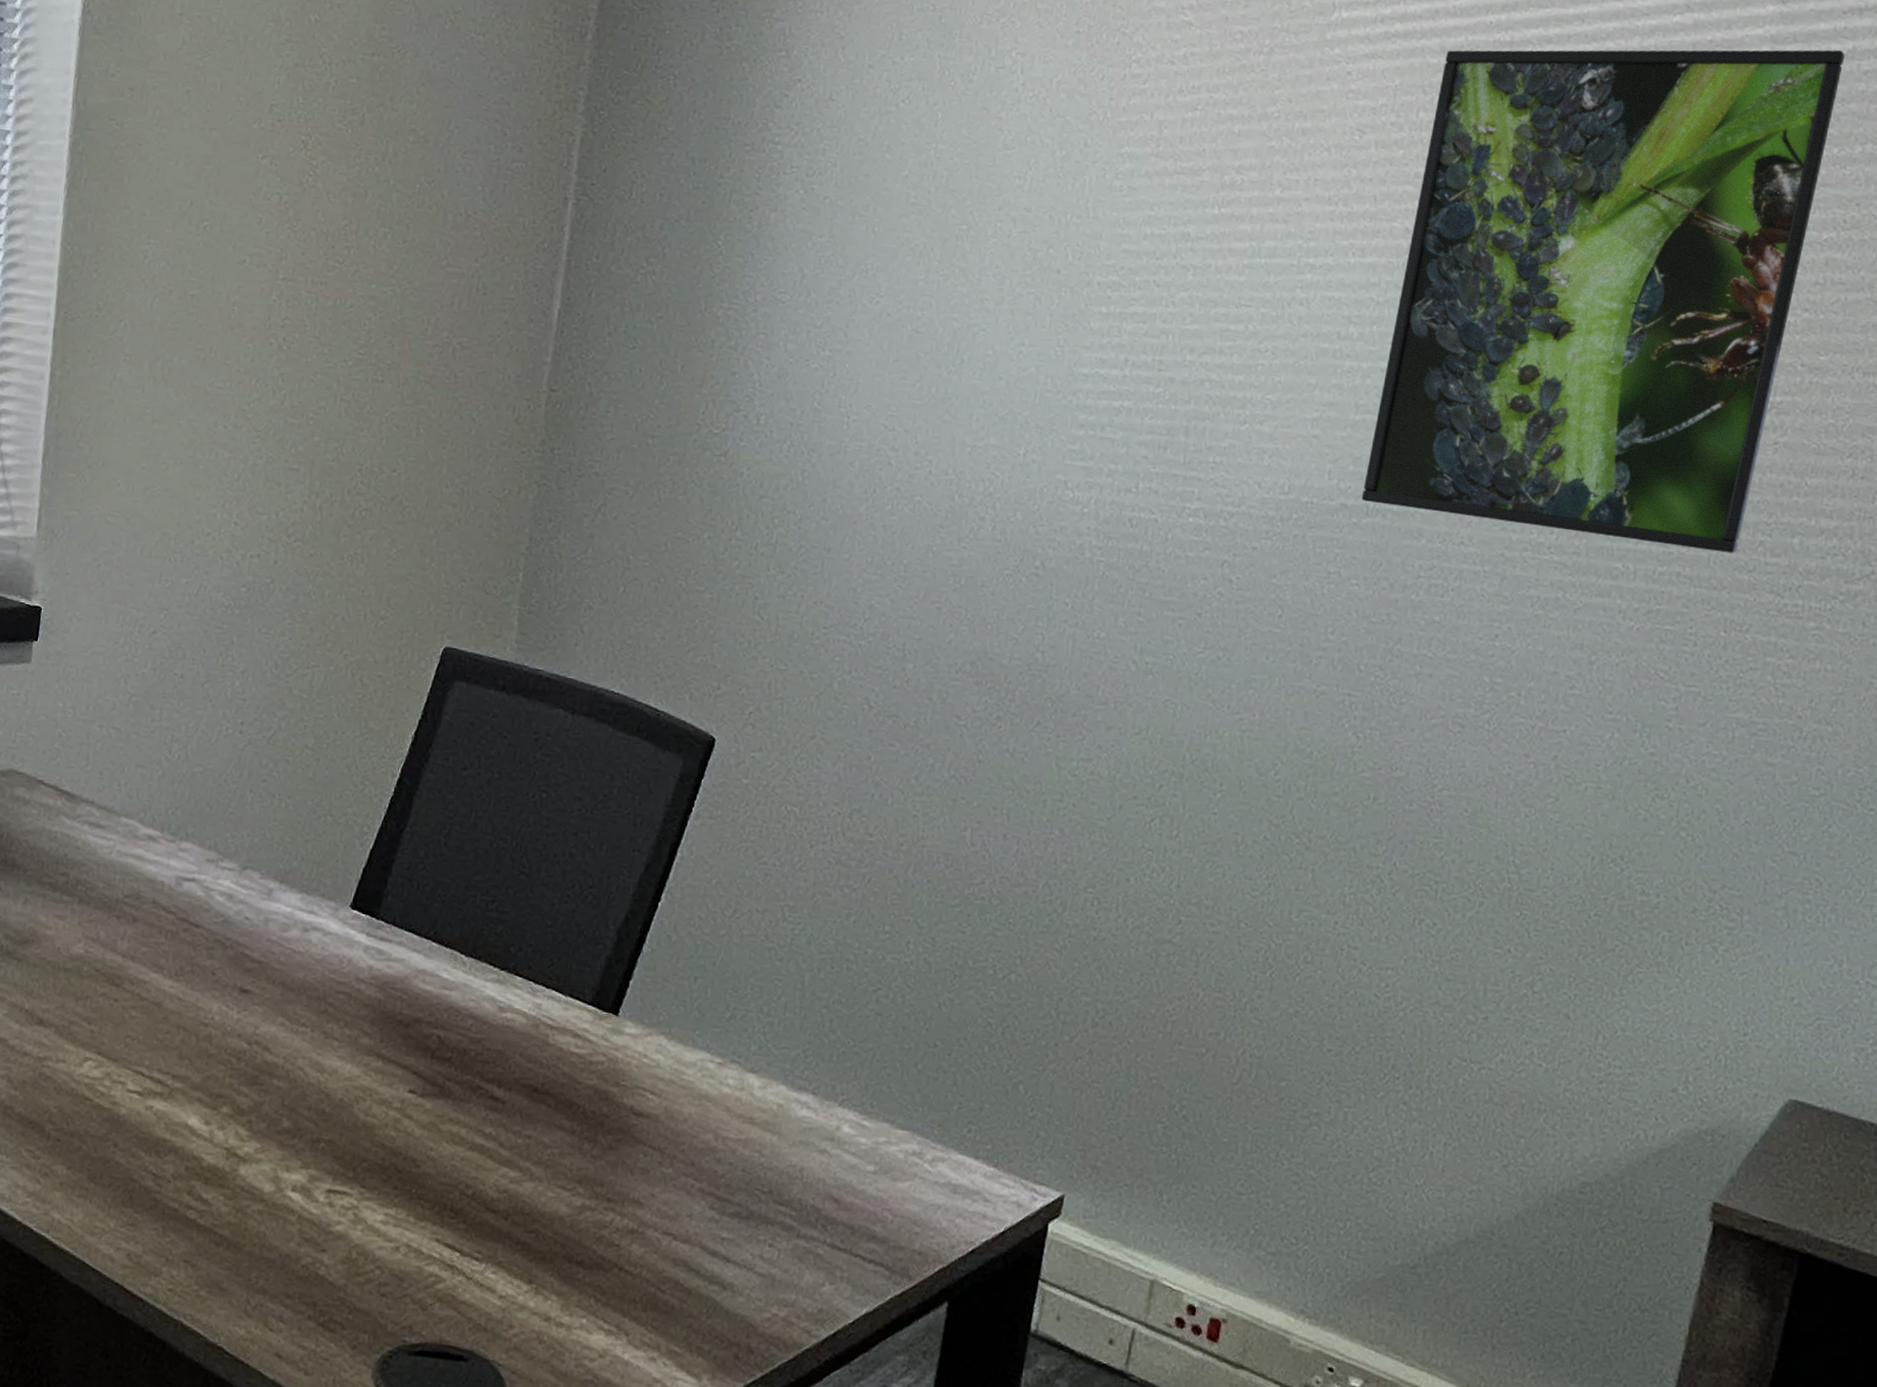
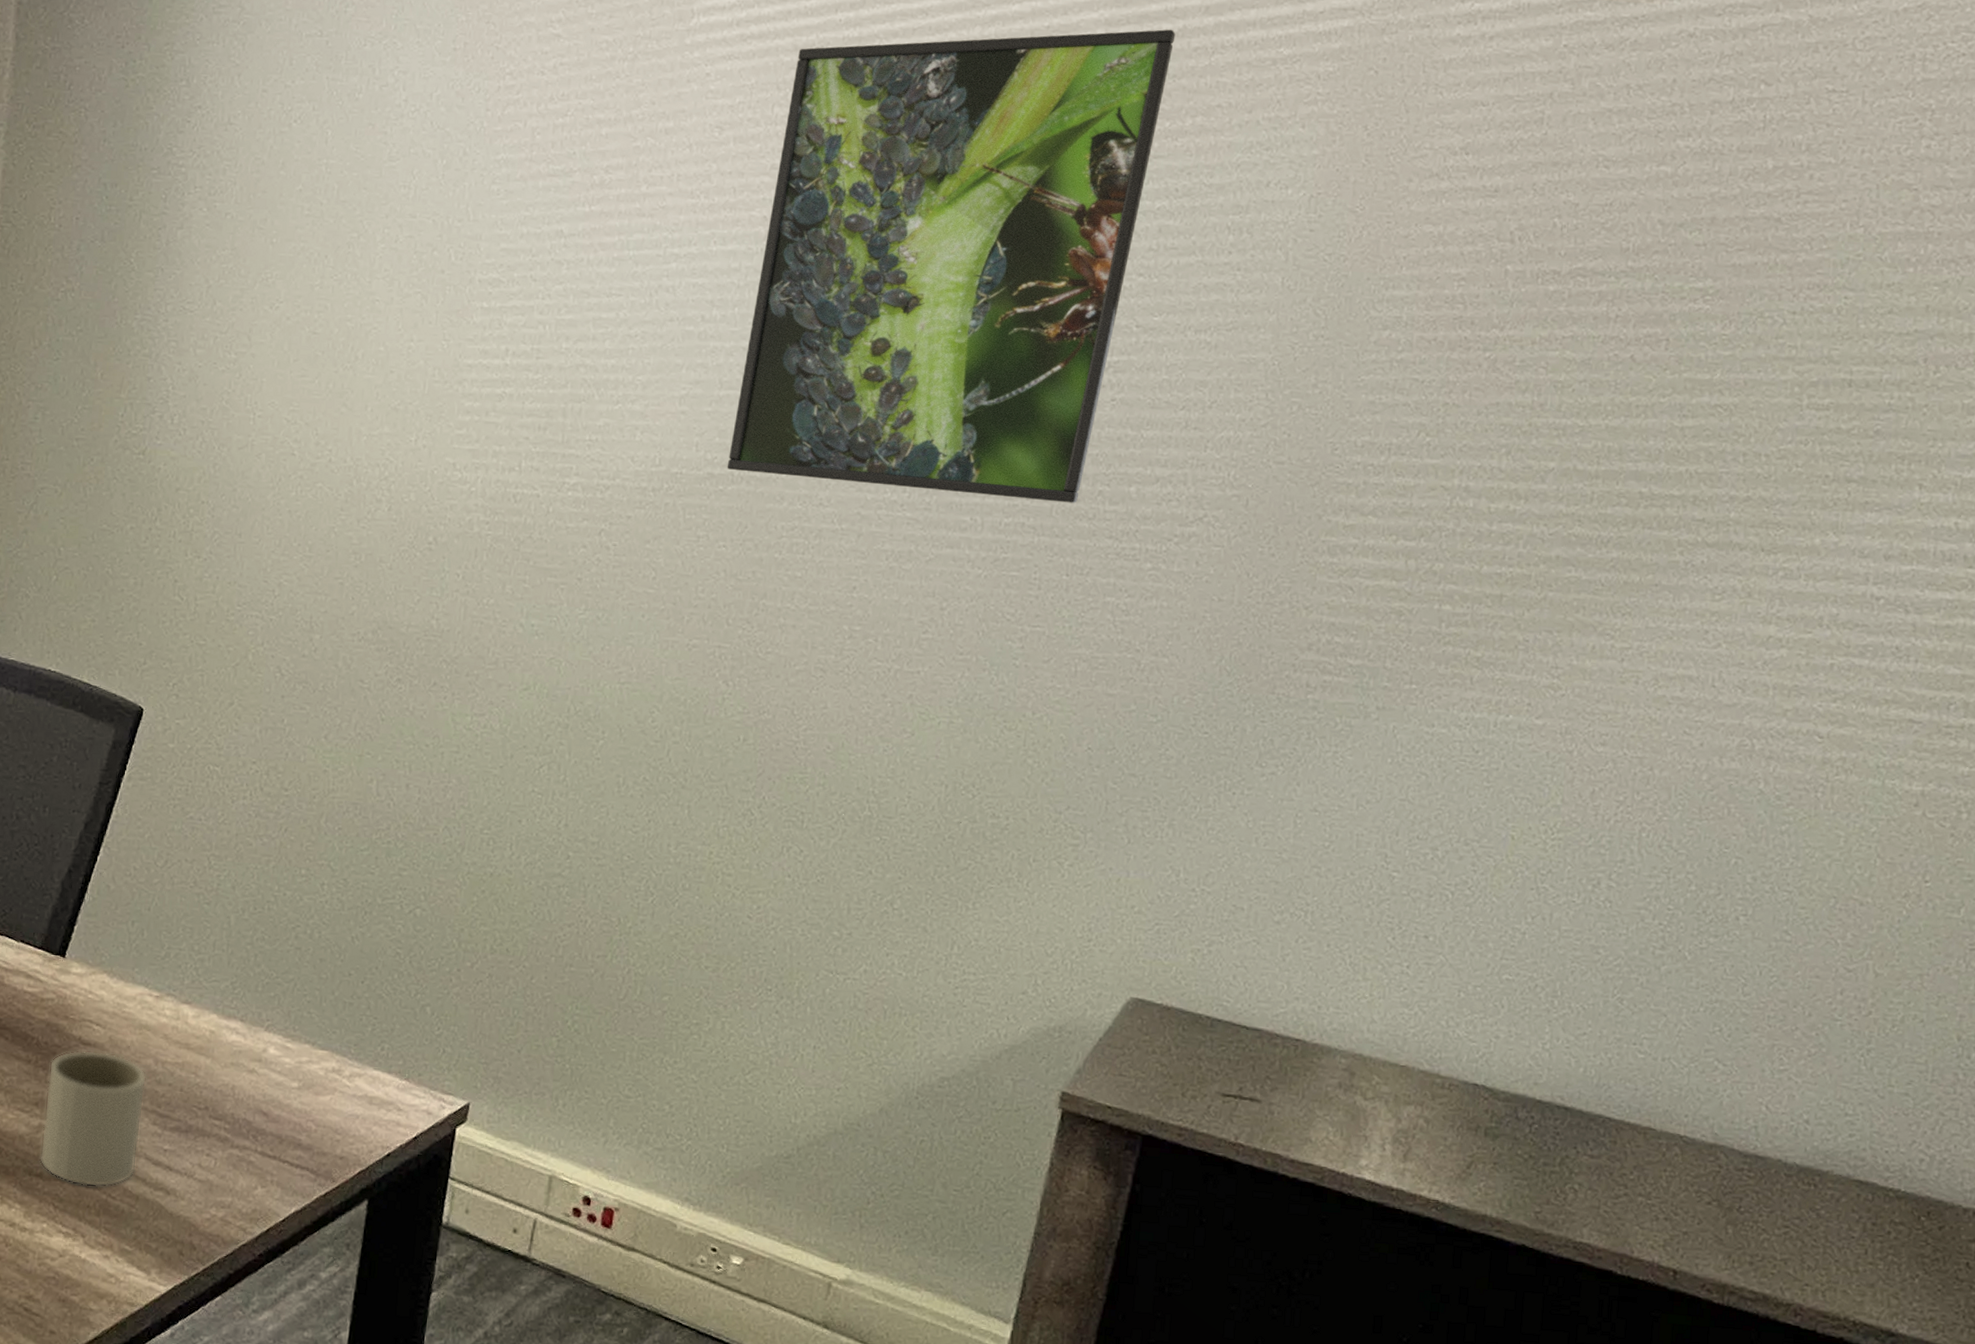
mug: none [581,1121,705,1279] -> present [40,1050,147,1188]

